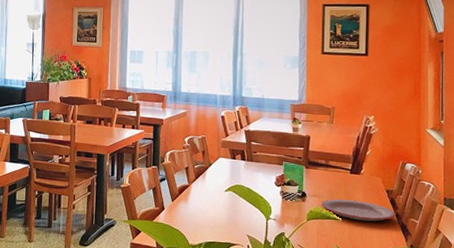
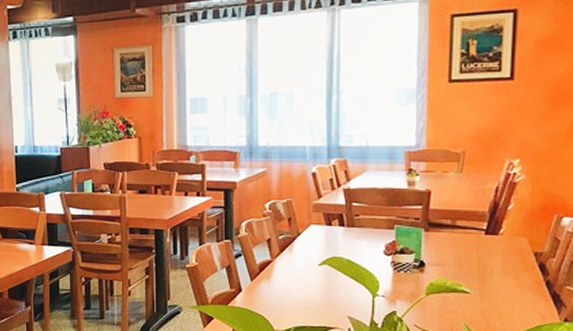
plate: present [321,198,396,222] -> none [445,266,546,293]

